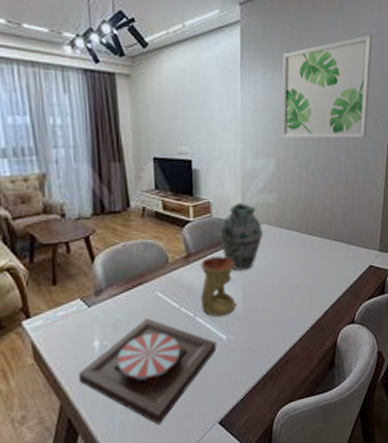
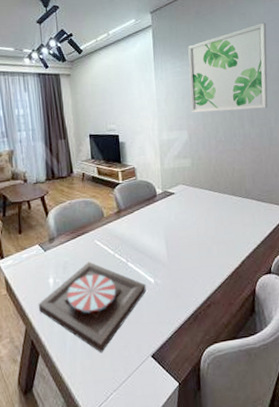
oil burner: present [200,256,236,317] -> none [129,212,161,263]
vase: present [218,203,264,271] -> none [143,167,181,224]

